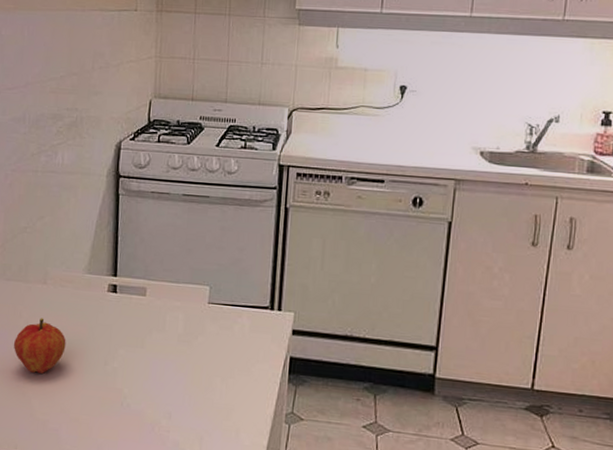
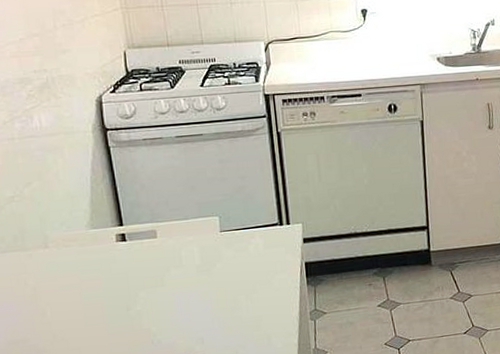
fruit: present [13,318,66,373] -> none [23,281,83,336]

